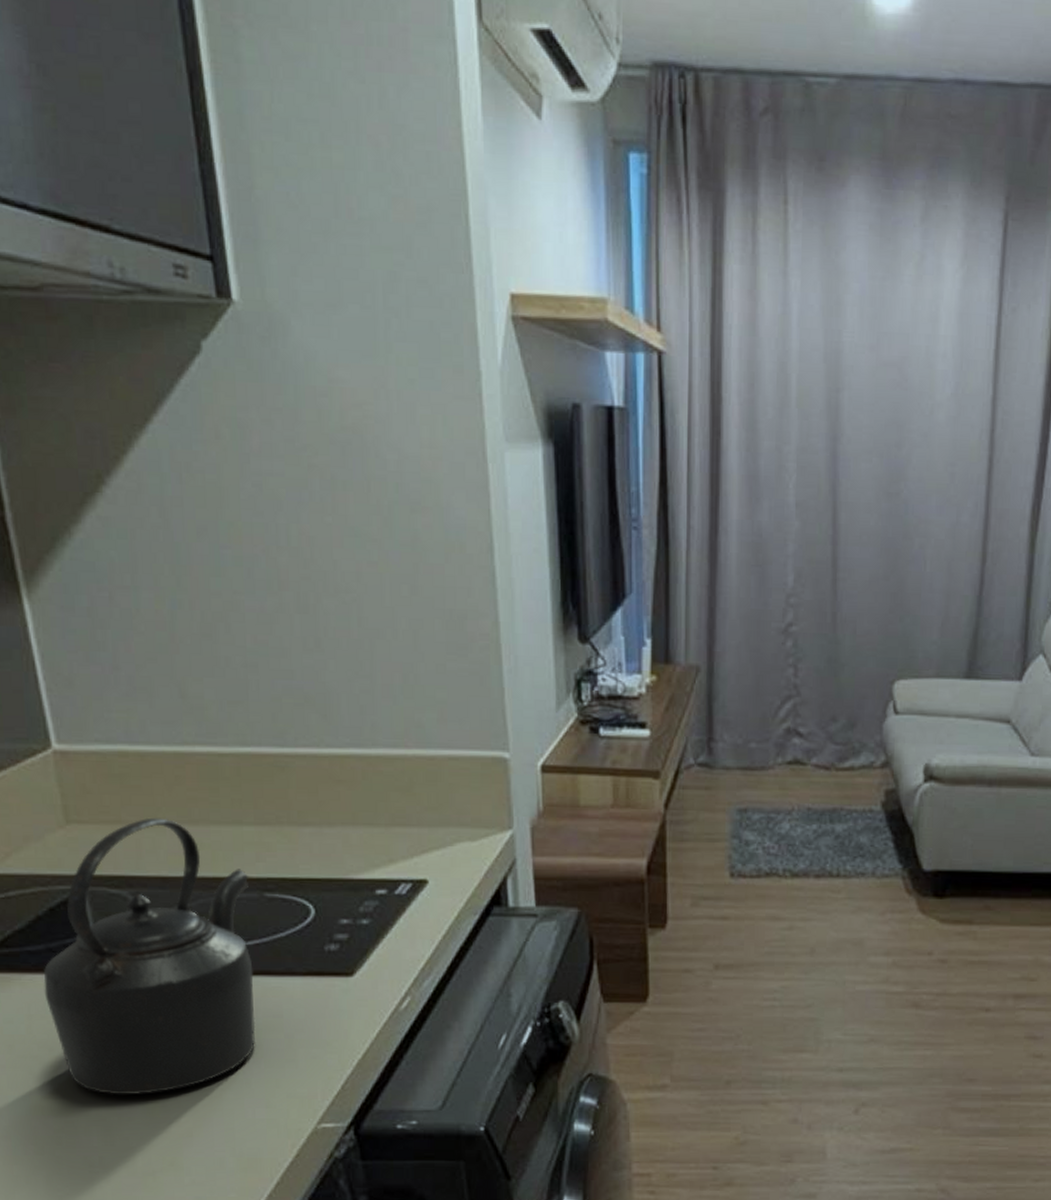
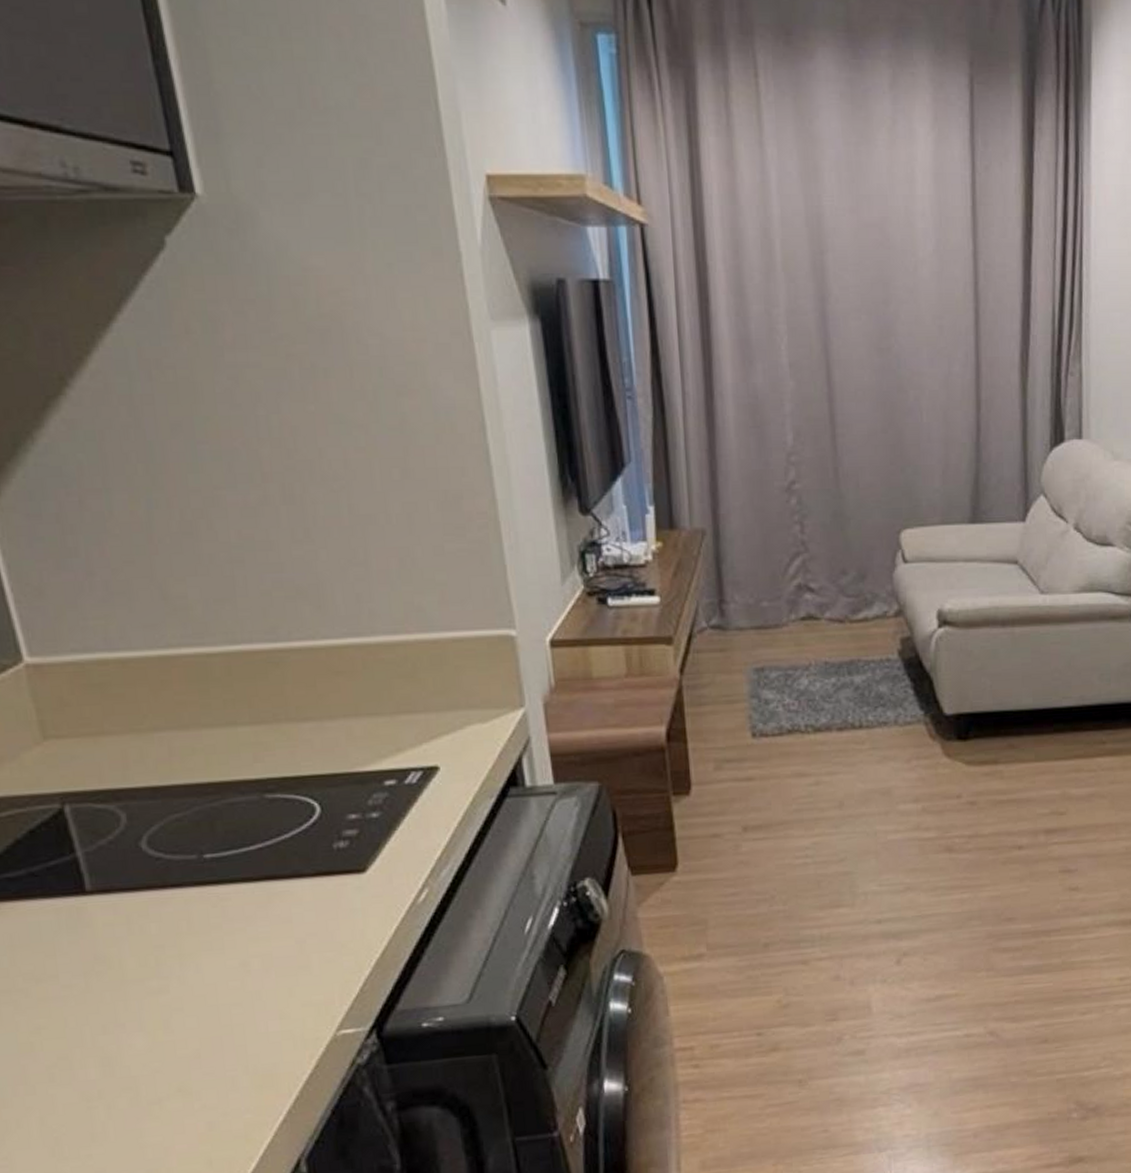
kettle: present [43,817,256,1095] -> none [26,725,264,1023]

